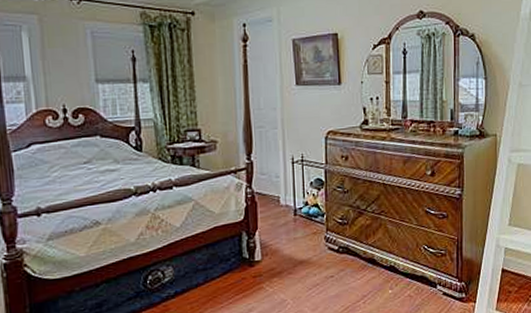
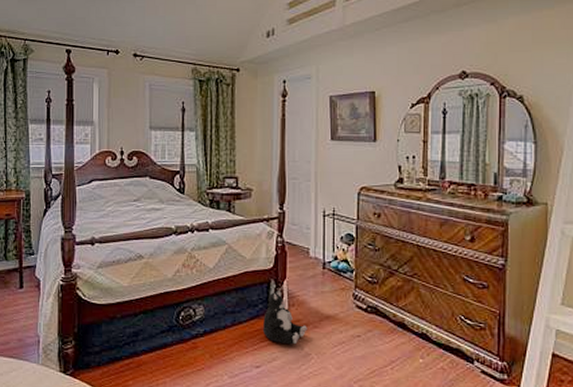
plush toy: none [237,241,282,294] -> present [263,289,307,345]

